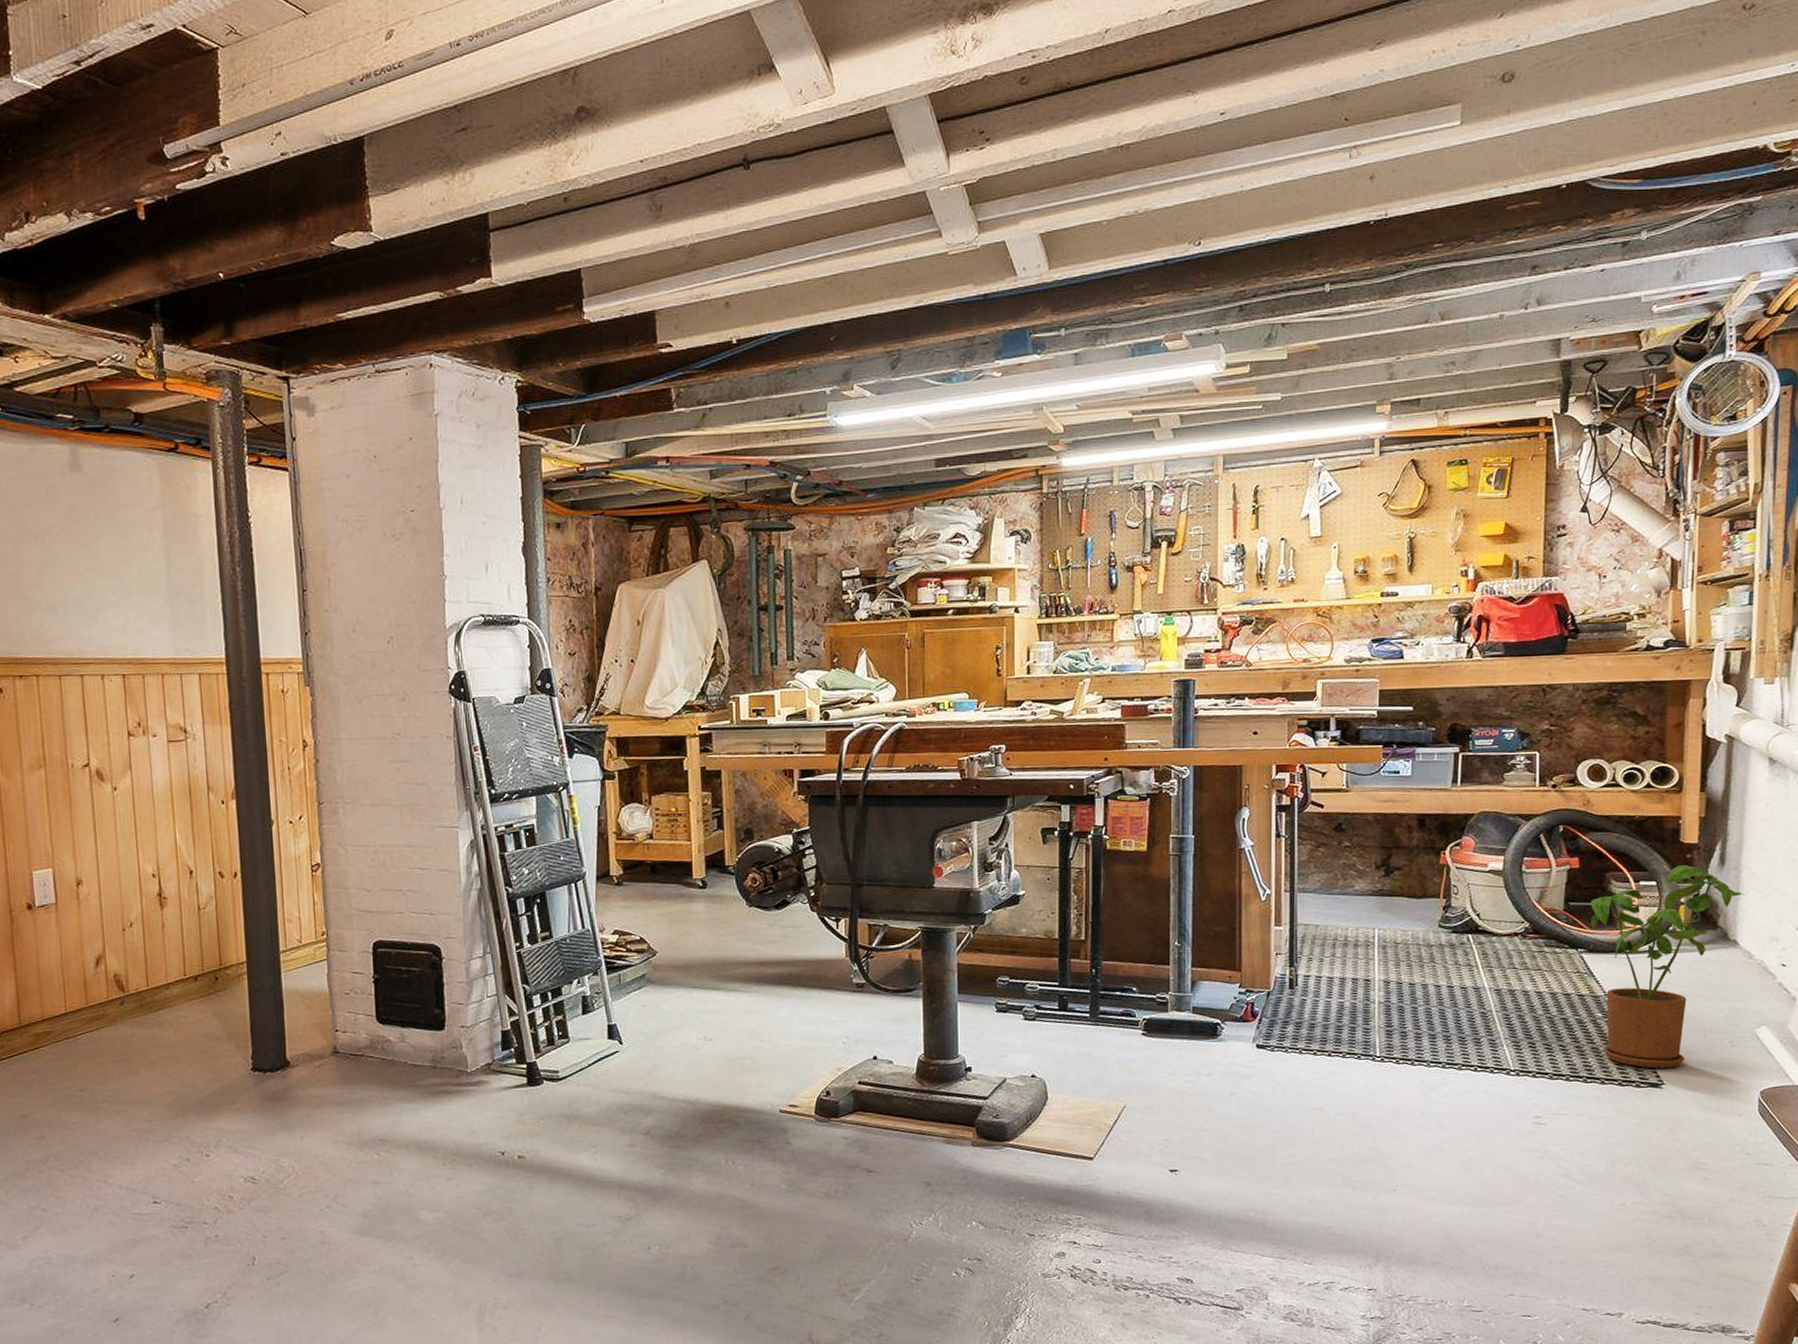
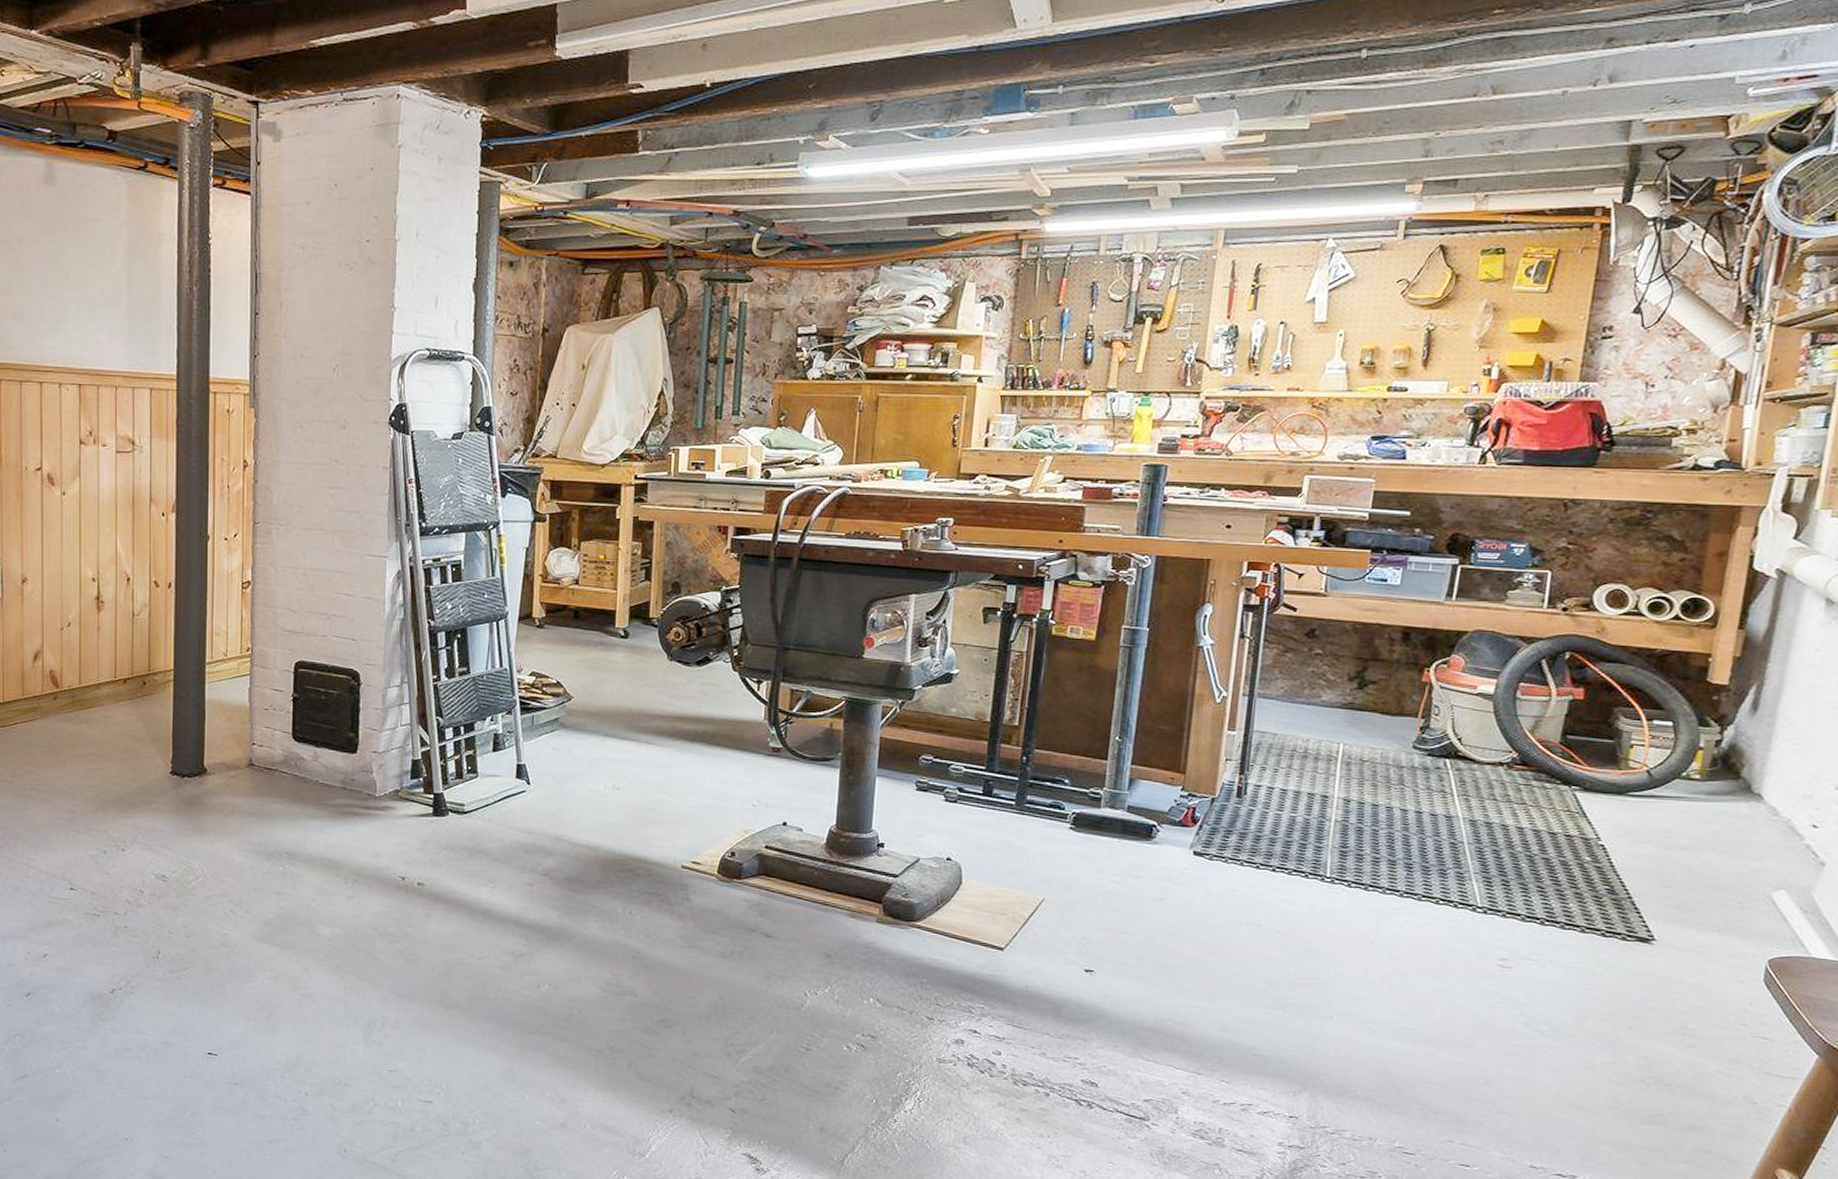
house plant: present [1590,865,1744,1069] -> none [1587,707,1777,924]

